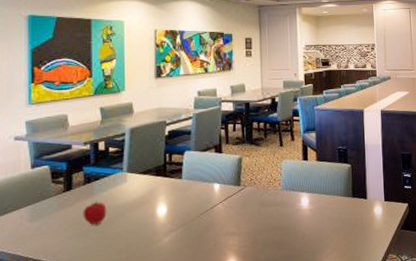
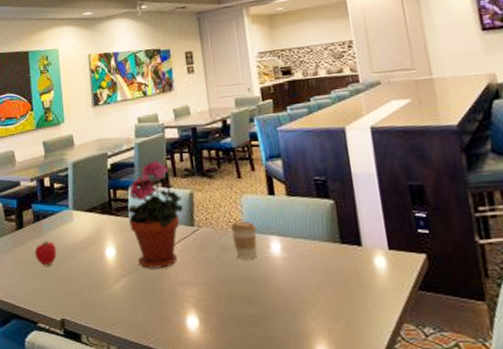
potted plant: none [181,129,232,224] -> present [127,160,183,269]
coffee cup: none [271,181,291,212] -> present [231,221,258,260]

